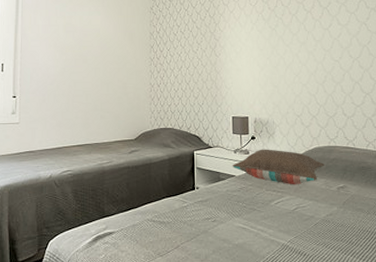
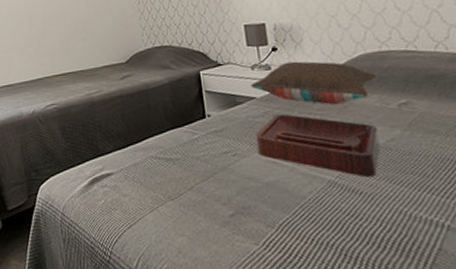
decorative tray: none [232,190,322,243] -> present [255,114,380,178]

